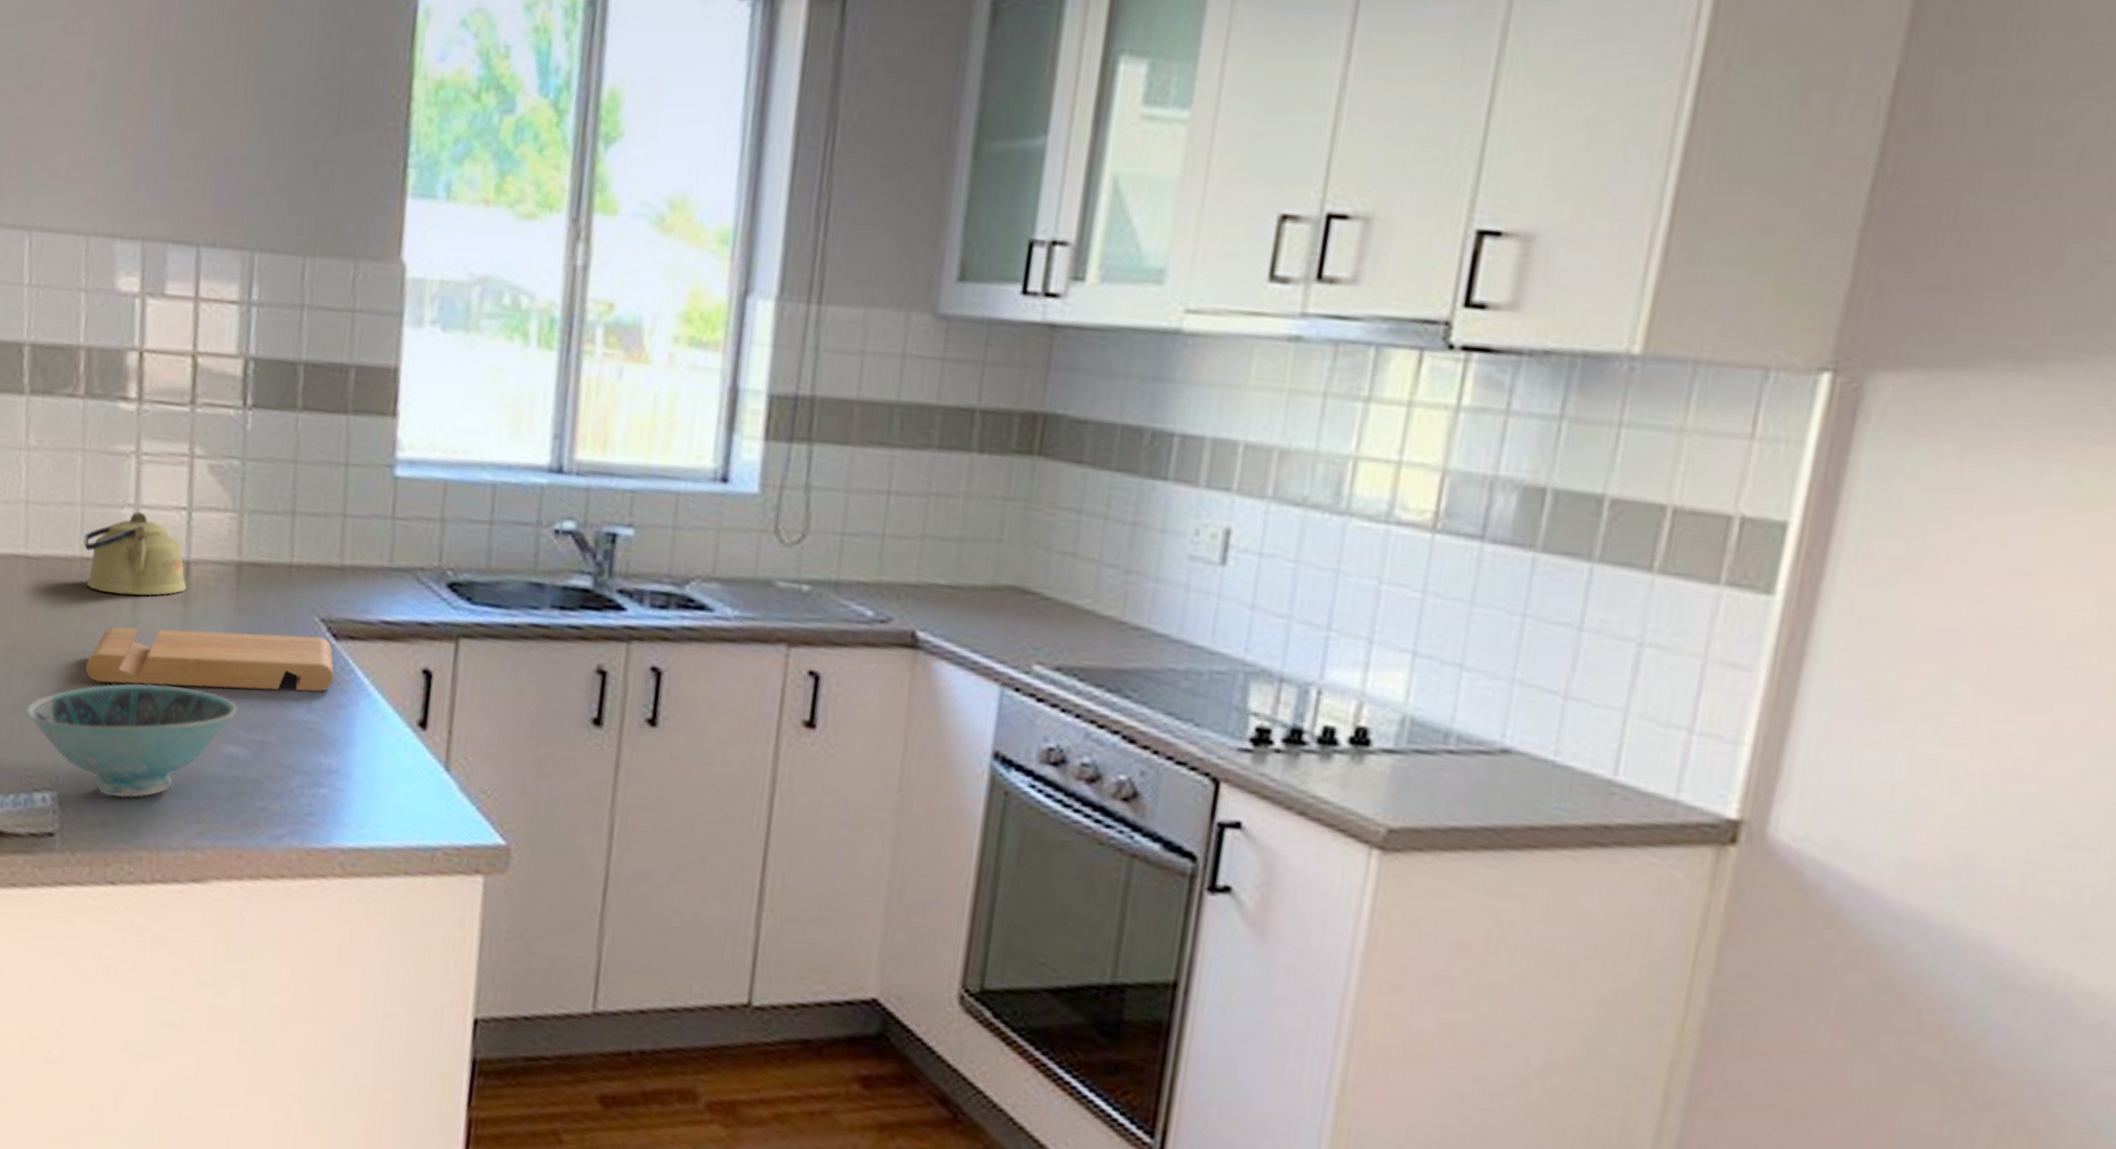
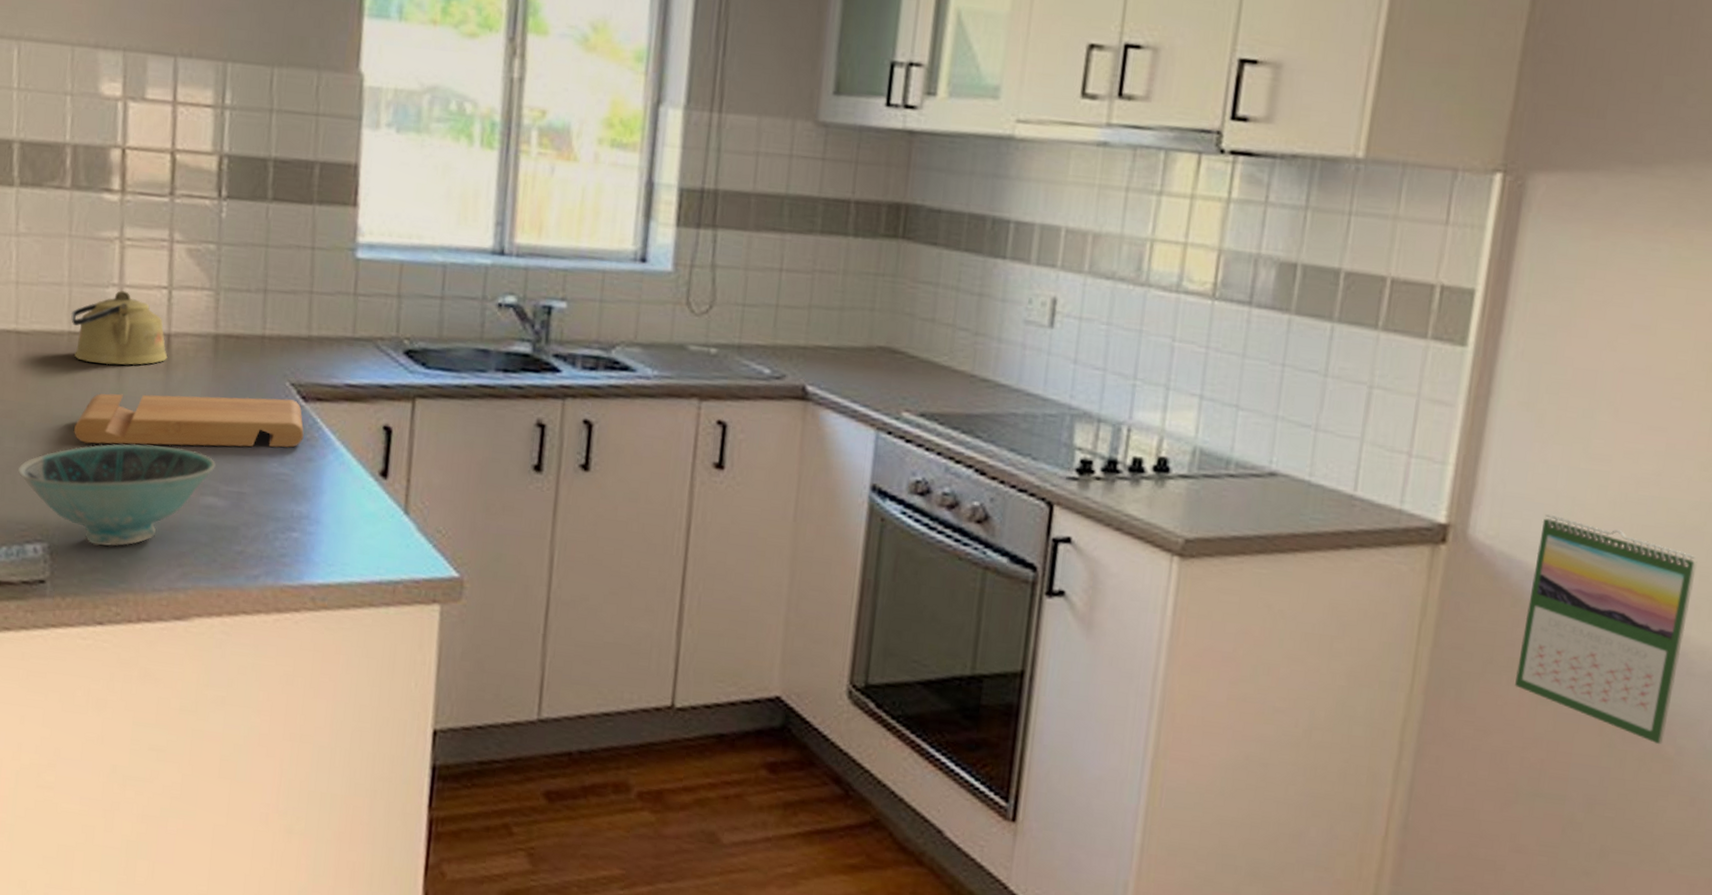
calendar: none [1825,812,2091,1113] -> present [1515,514,1698,745]

